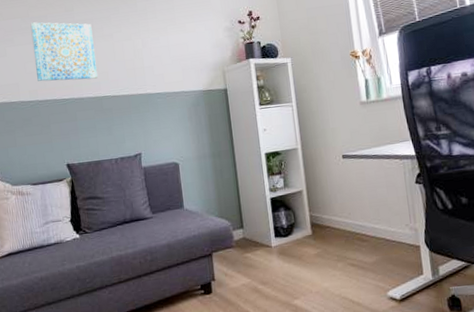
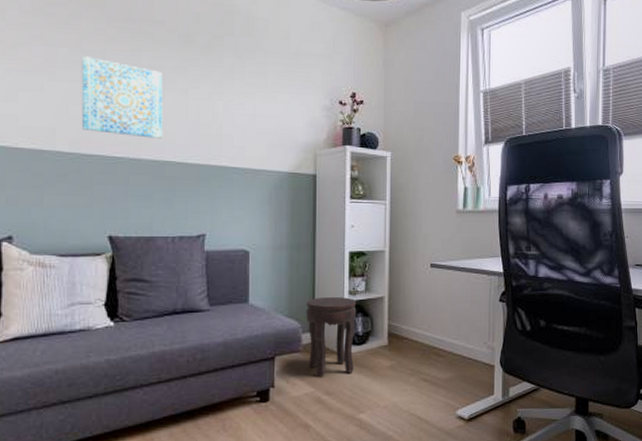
side table: none [233,194,284,269] -> present [306,297,356,377]

